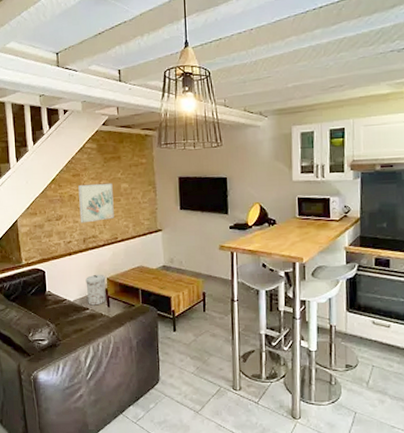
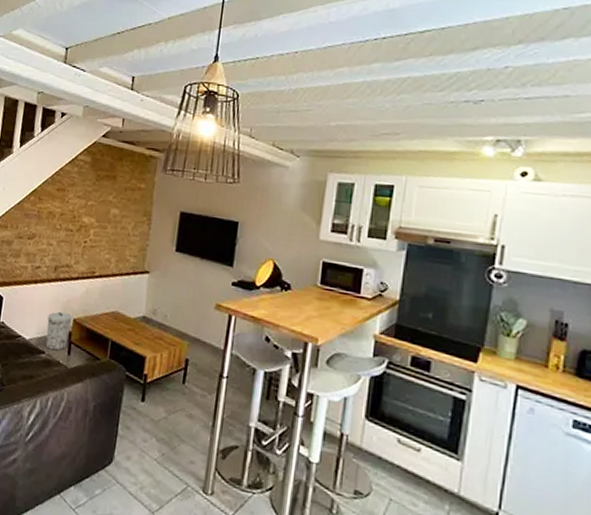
wall art: present [78,183,114,223] -> none [55,201,101,249]

